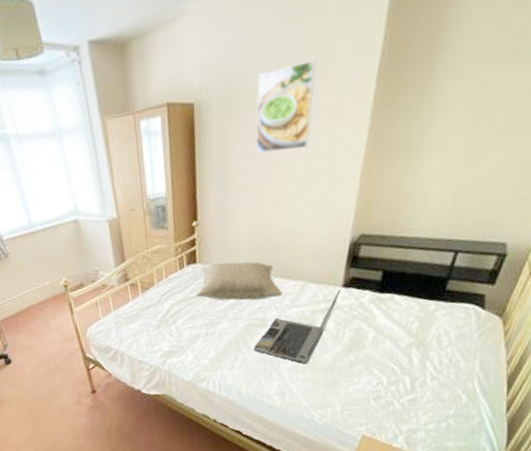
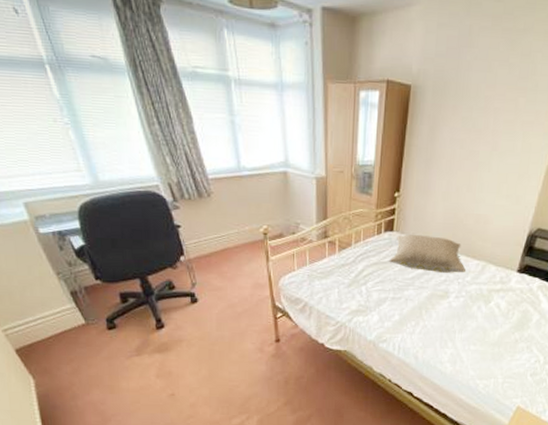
laptop: present [253,289,342,365] -> none [433,273,516,337]
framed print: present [255,59,316,155] -> none [459,69,520,145]

